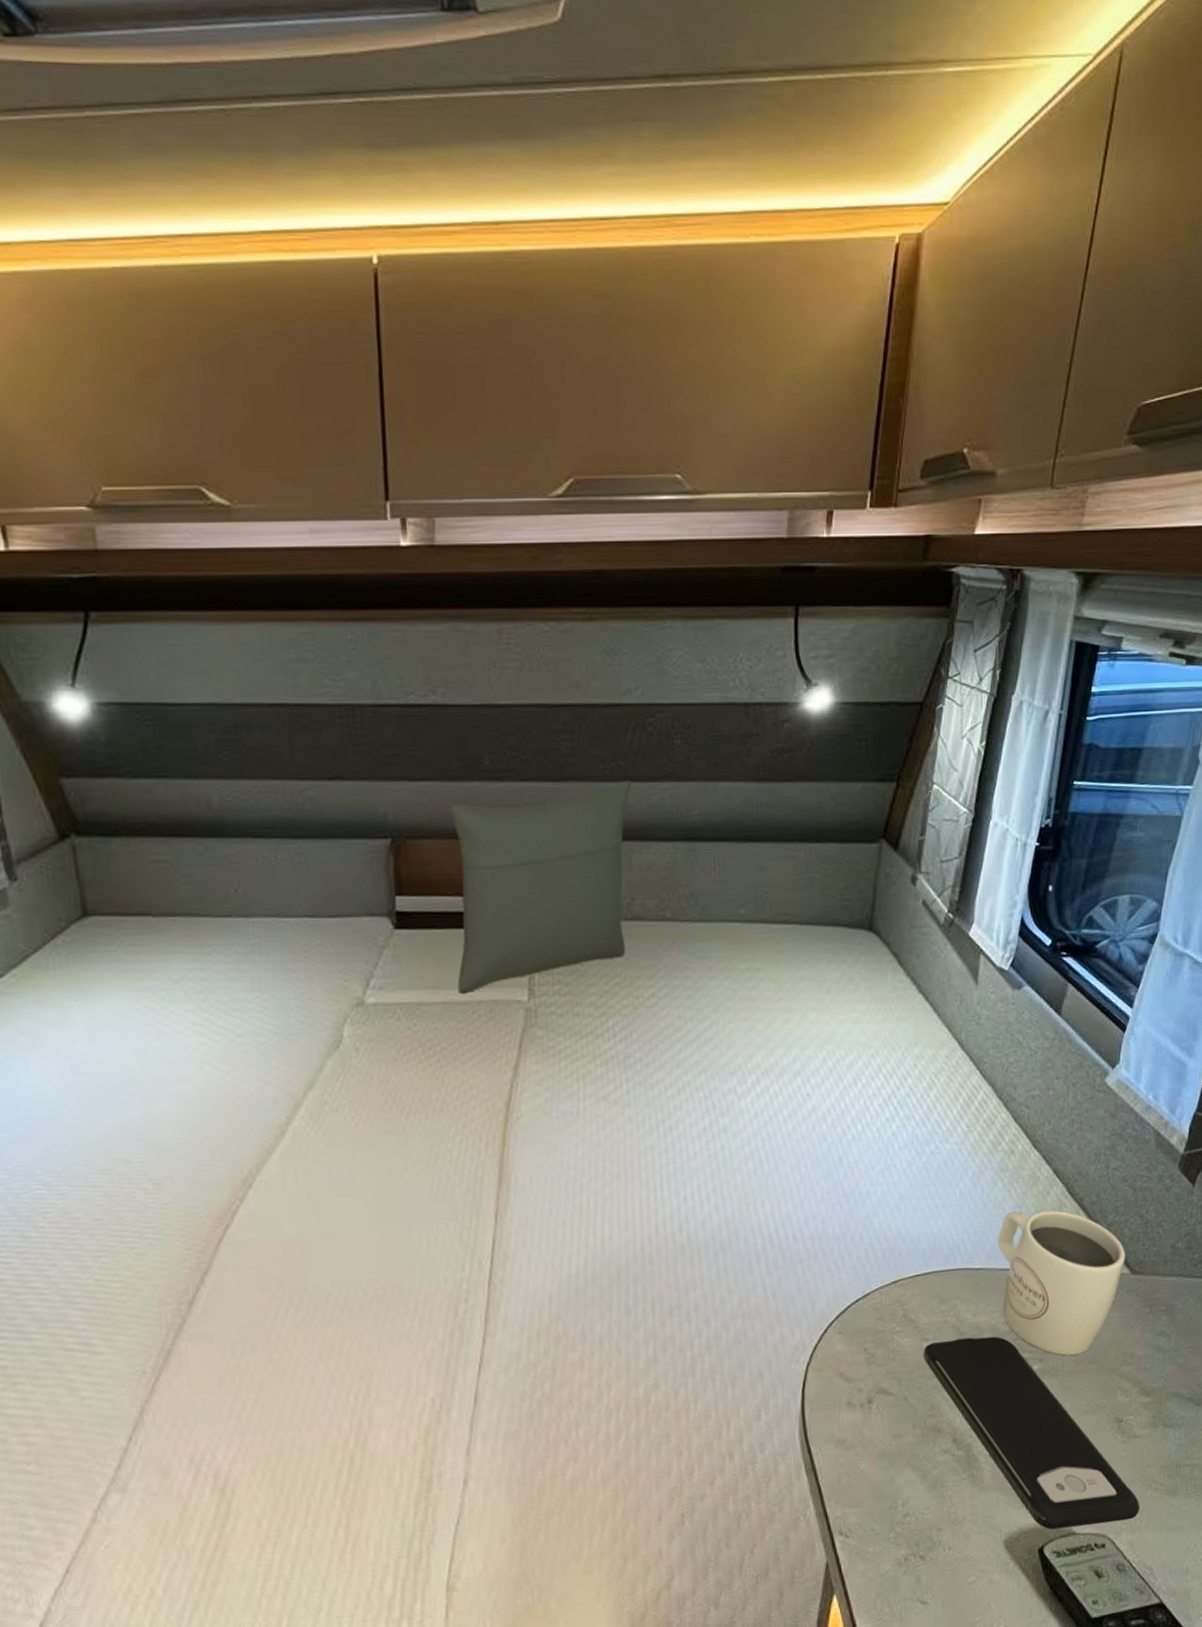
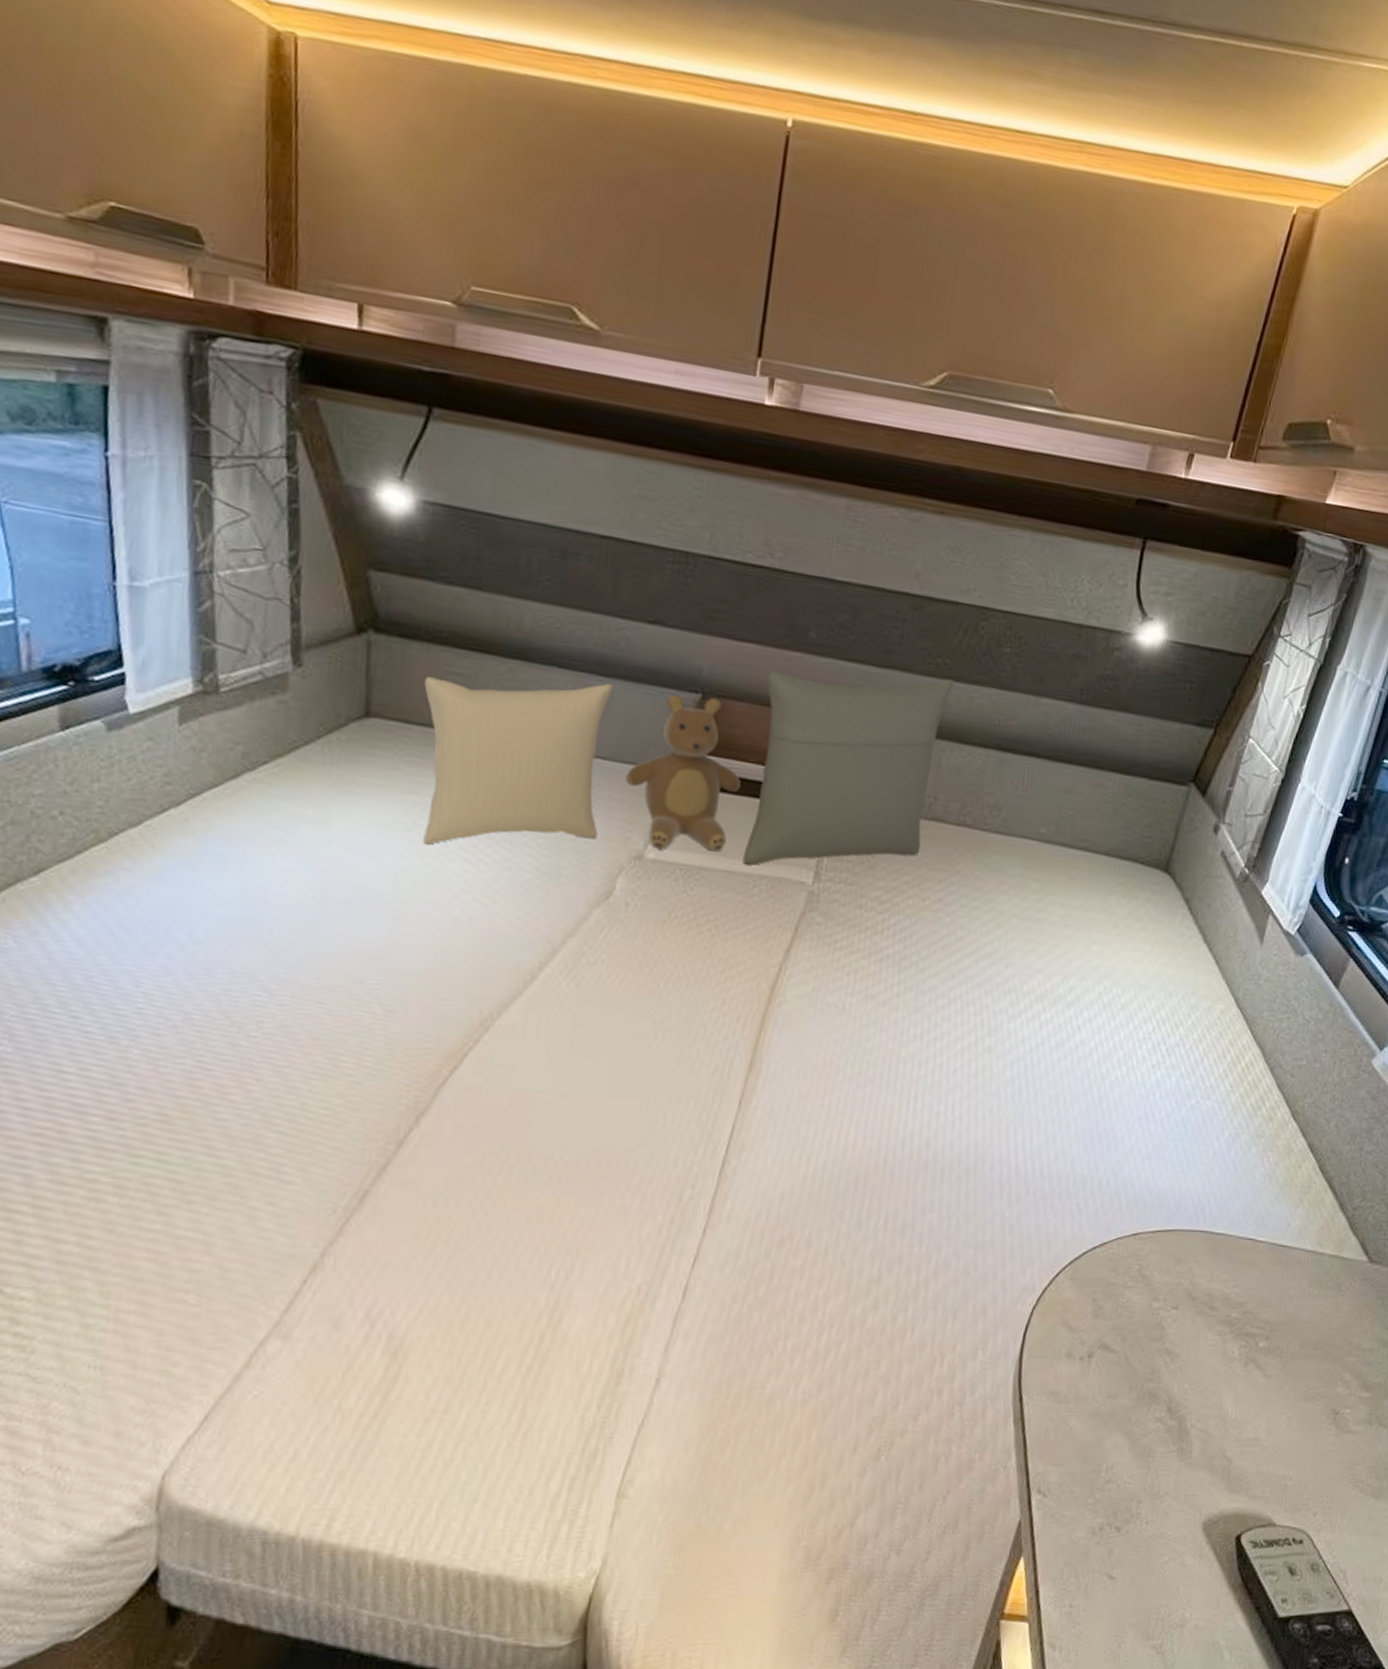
pillow: none [131,844,318,1026] -> present [423,677,613,845]
teddy bear: none [333,840,443,993] -> present [624,694,741,852]
phone: present [923,1336,1140,1530] -> none [1151,1303,1344,1518]
mug: present [998,1210,1125,1356] -> none [1237,1180,1366,1337]

